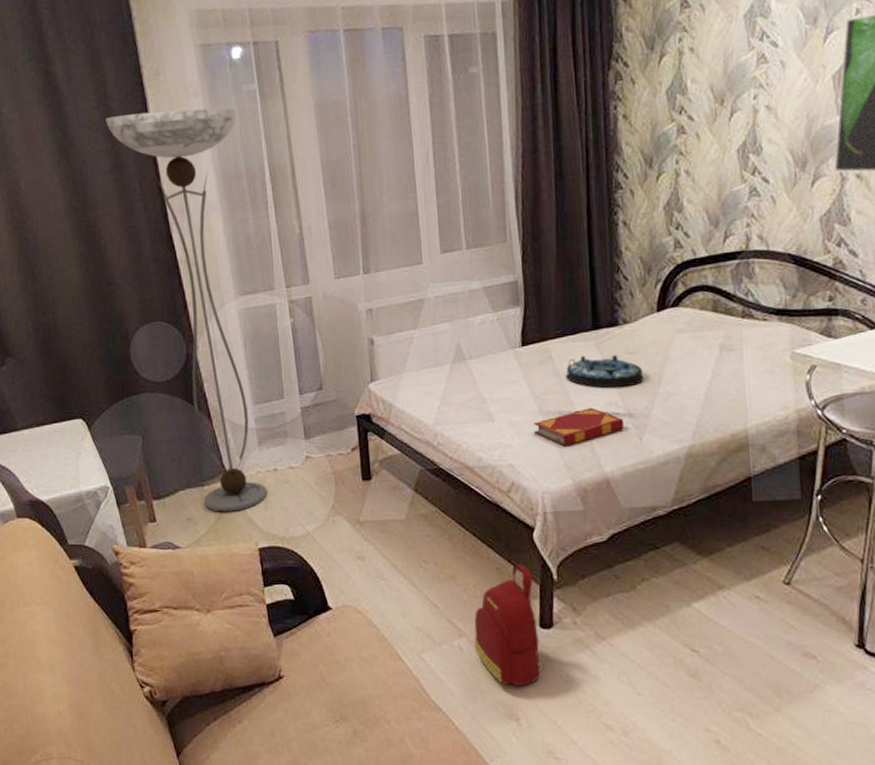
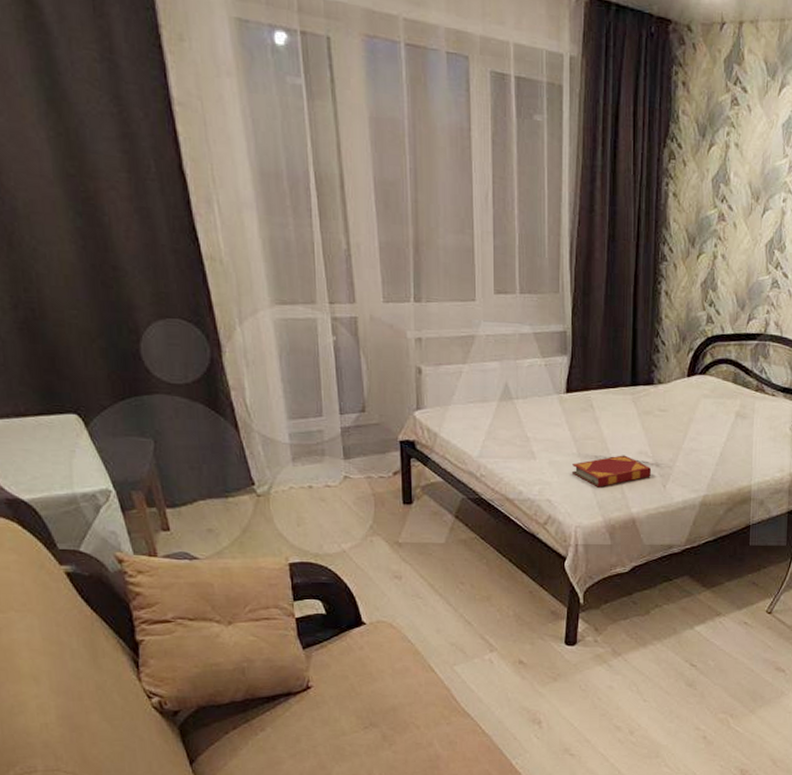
floor lamp: present [105,108,268,512] -> none [111,76,301,525]
backpack: present [474,564,543,687] -> none [504,589,566,695]
serving tray: present [565,355,644,389] -> none [604,408,672,440]

